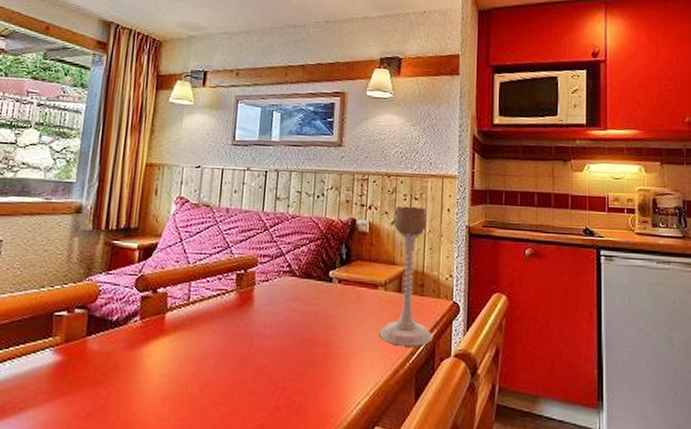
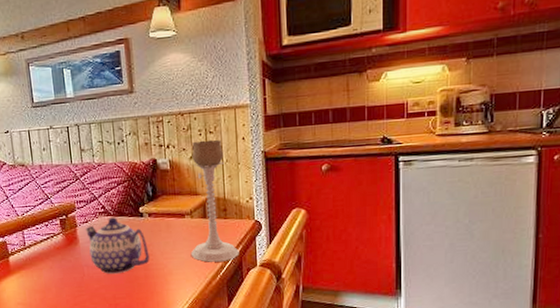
teapot: none [263,278,333,349] -> present [86,217,150,275]

